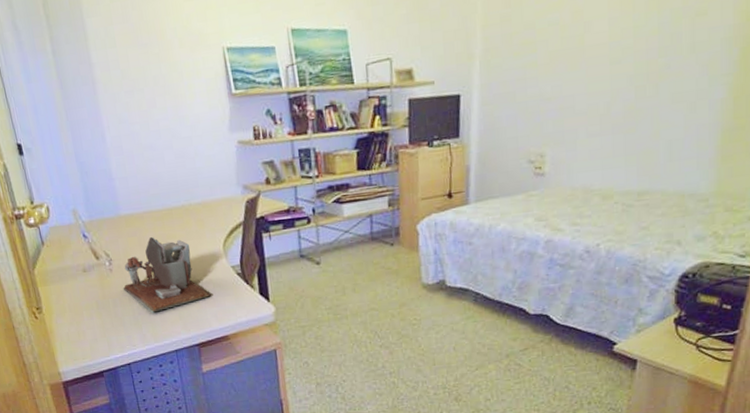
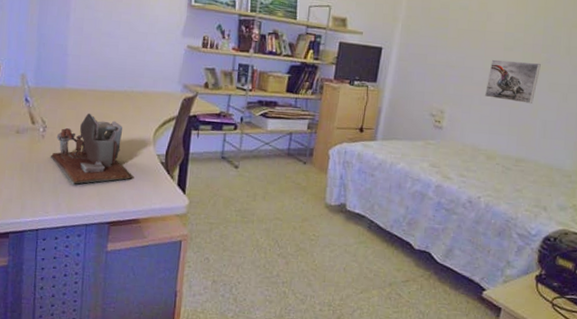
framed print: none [592,71,659,128] -> present [485,59,541,105]

